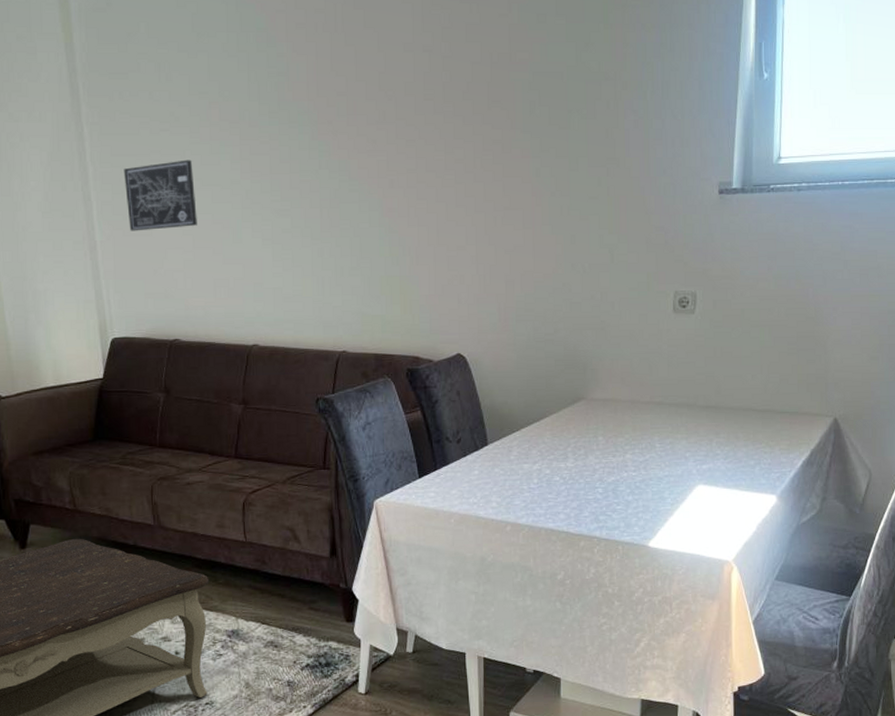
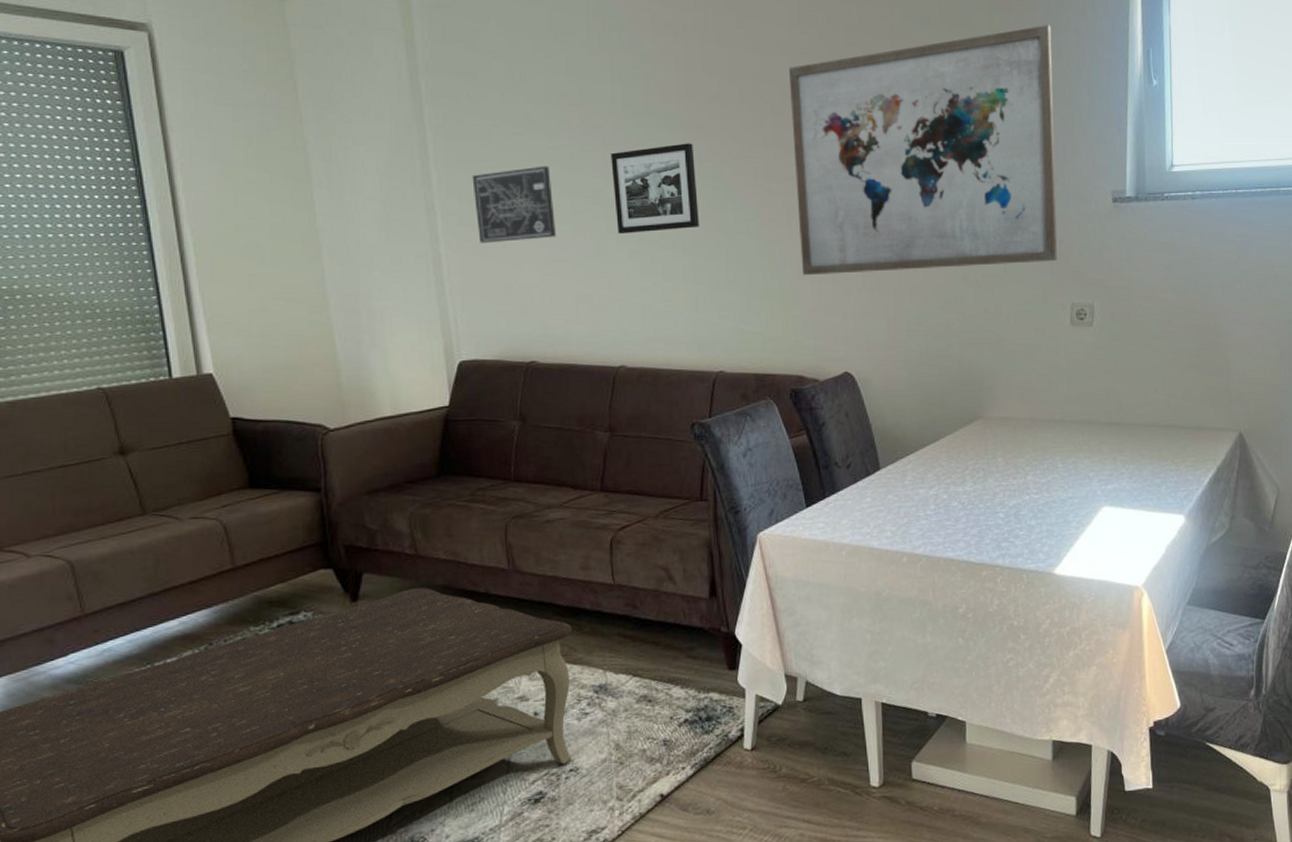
picture frame: none [247,138,326,223] -> present [611,143,699,234]
wall art: none [412,20,665,263] -> present [789,25,1058,276]

